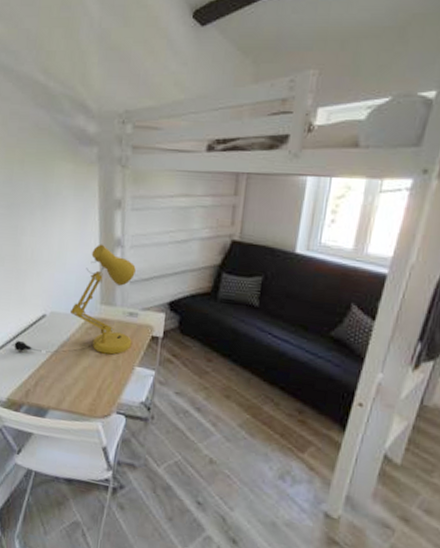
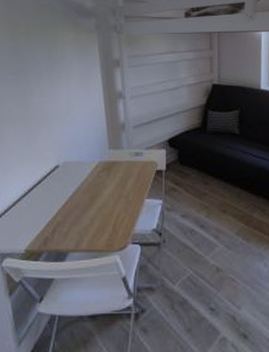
desk lamp: present [11,244,136,355] -> none [27,97,140,203]

